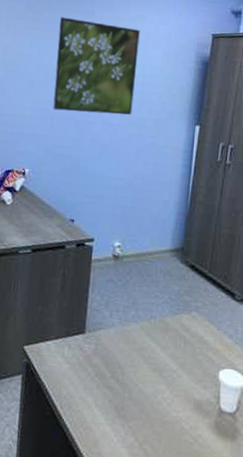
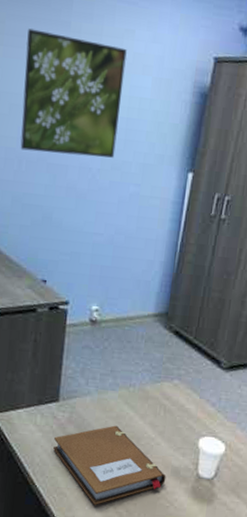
notebook: none [80,357,189,441] -> present [53,425,166,505]

